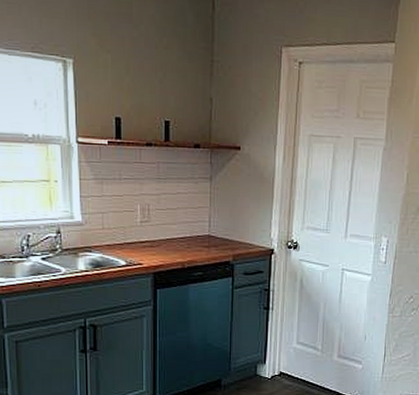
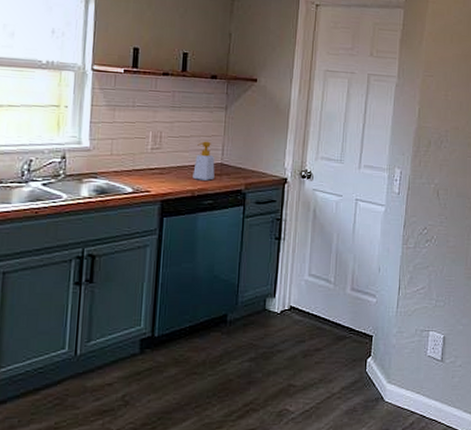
soap bottle: none [182,213,203,253] -> present [193,141,215,181]

